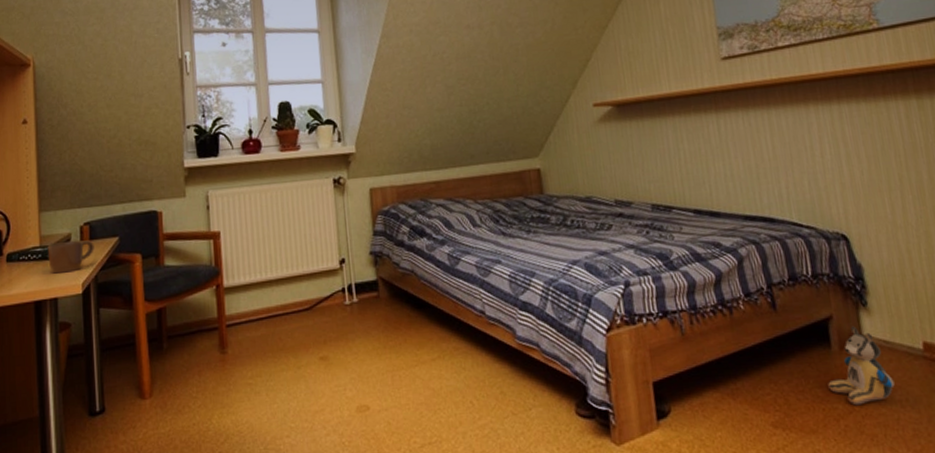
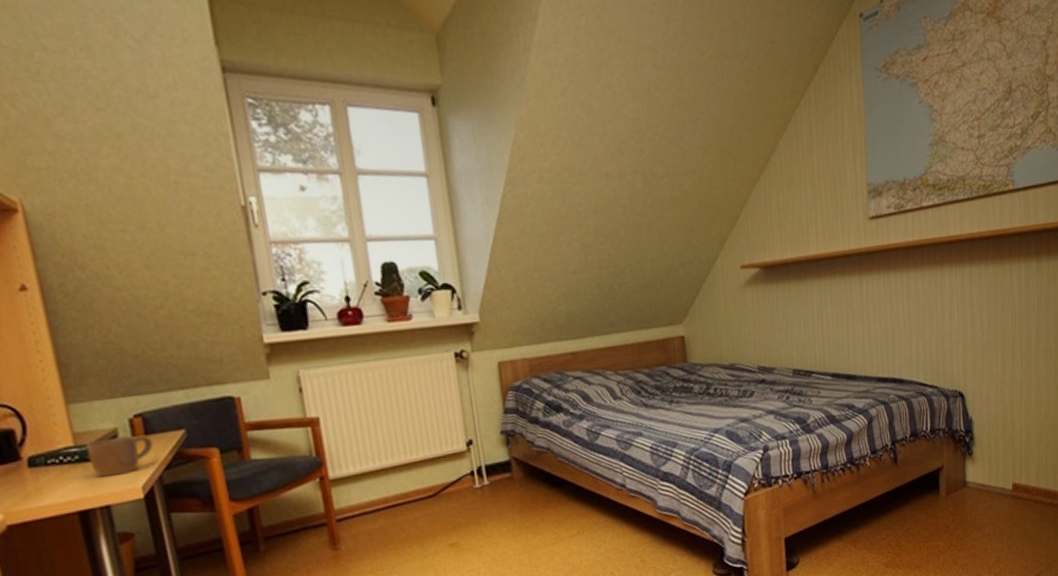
stuffed animal: present [828,326,895,406] -> none [934,473,986,542]

